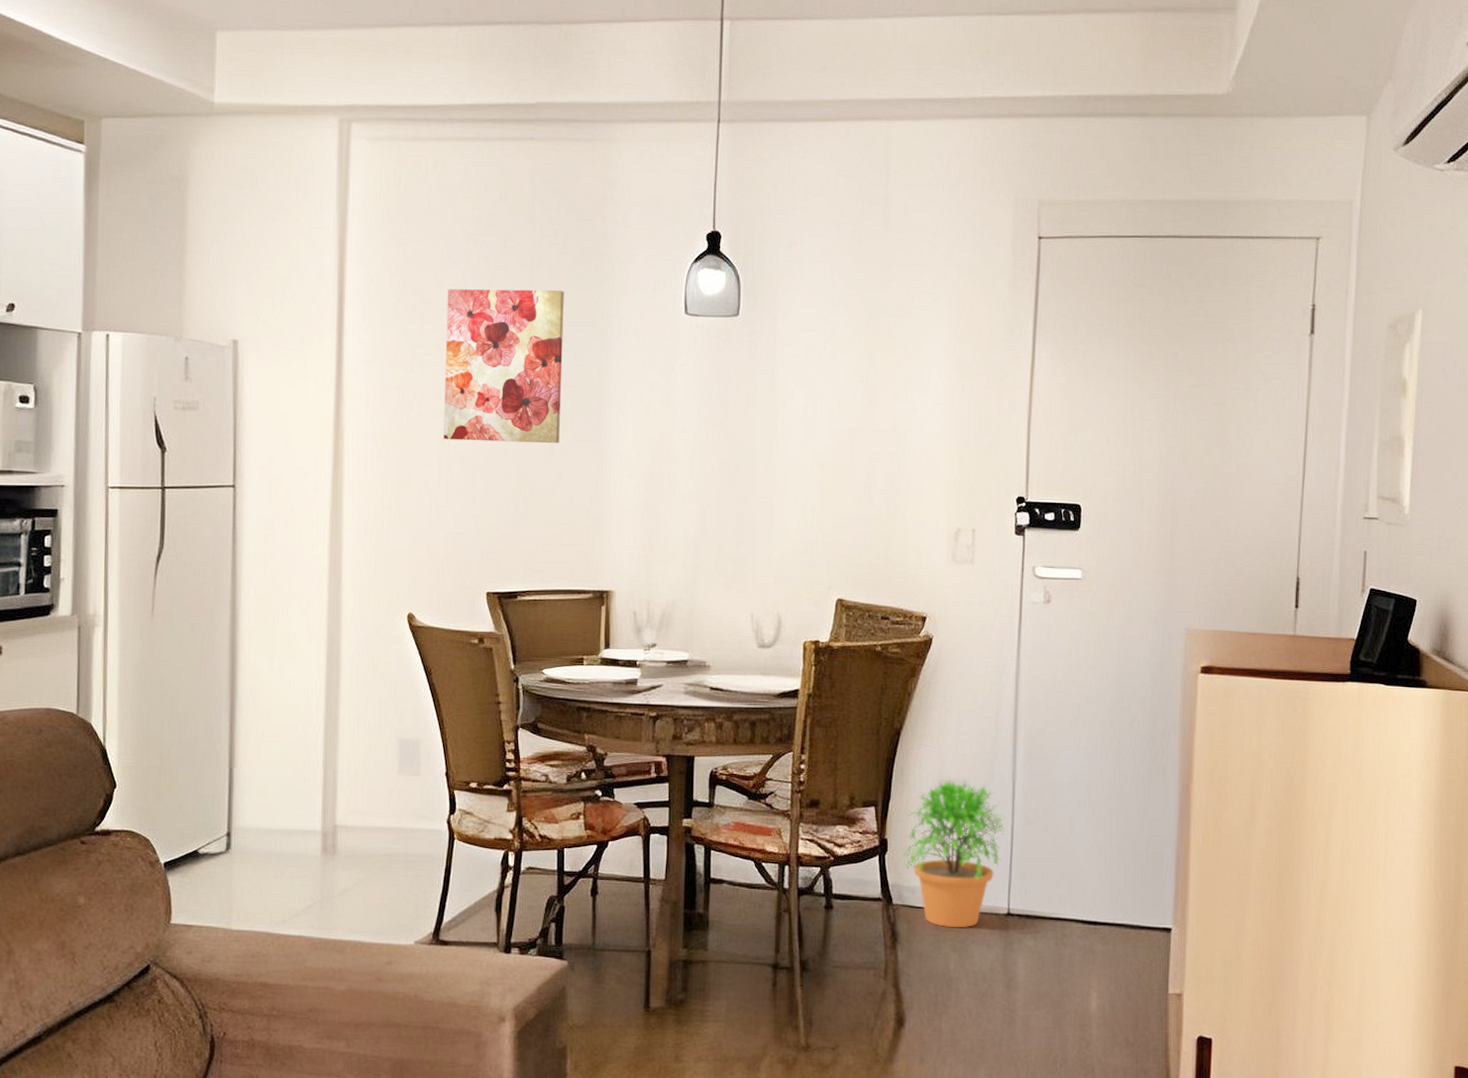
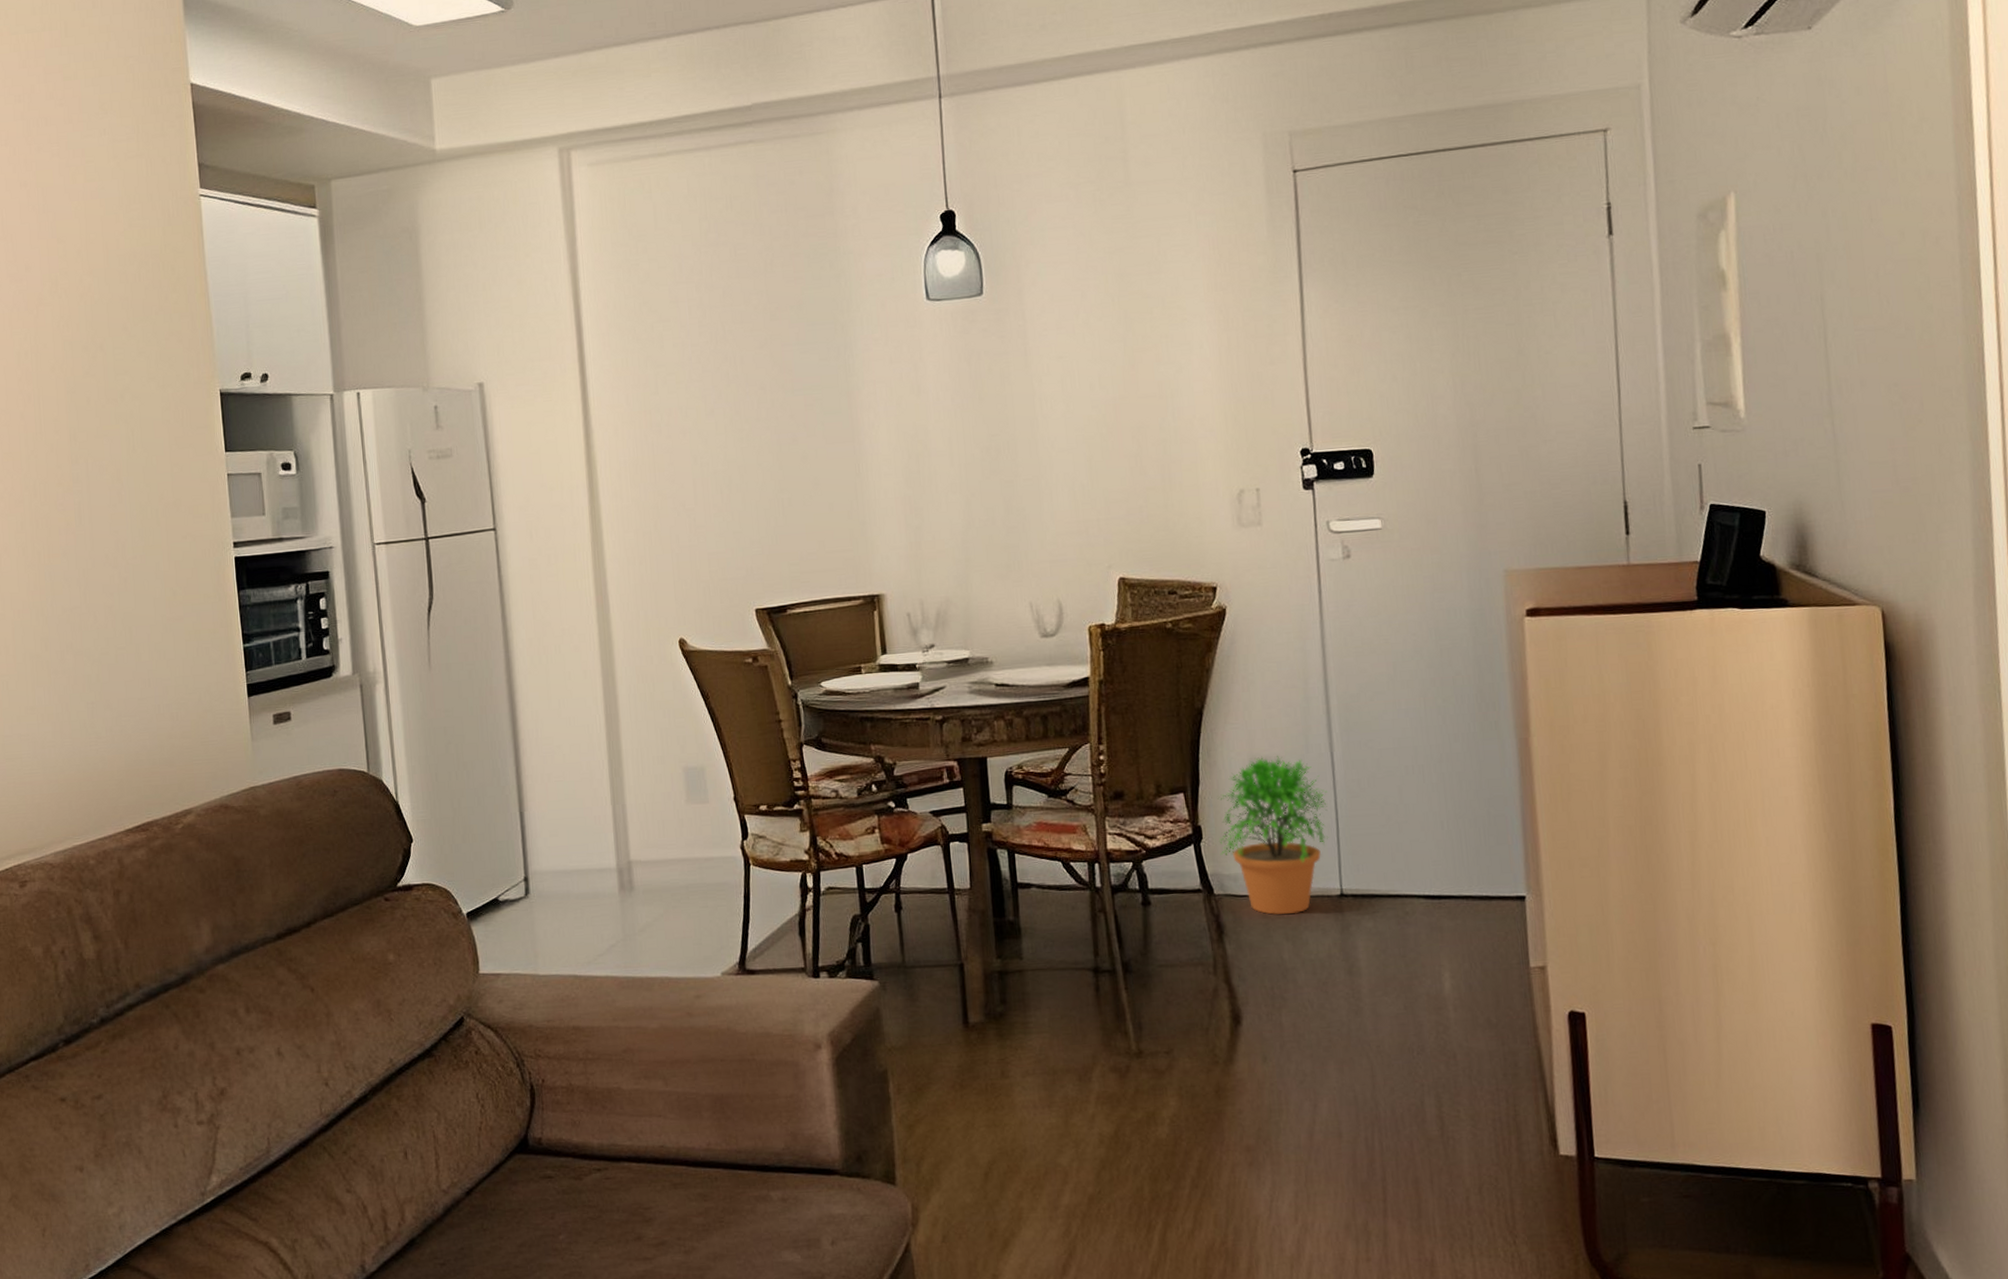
wall art: present [443,289,564,443] -> none [683,291,812,459]

